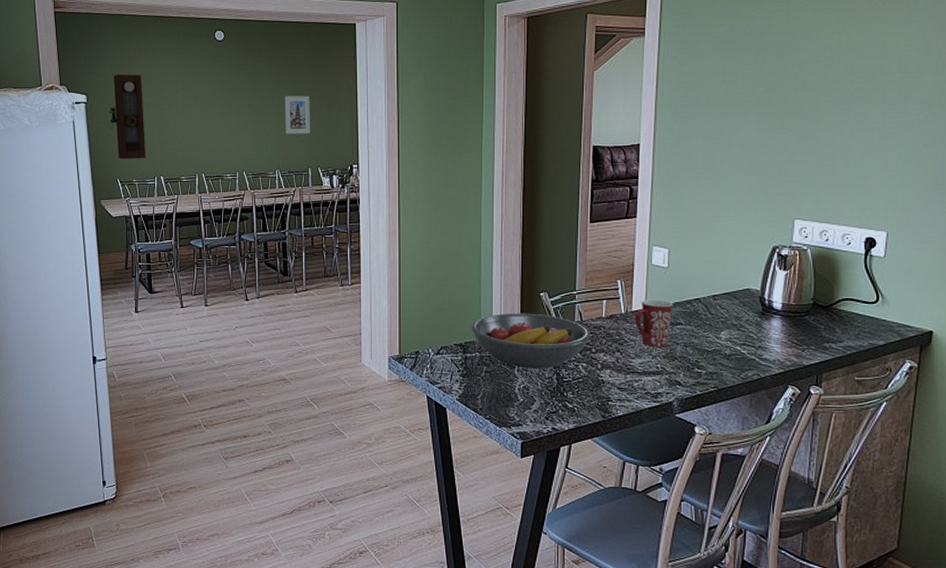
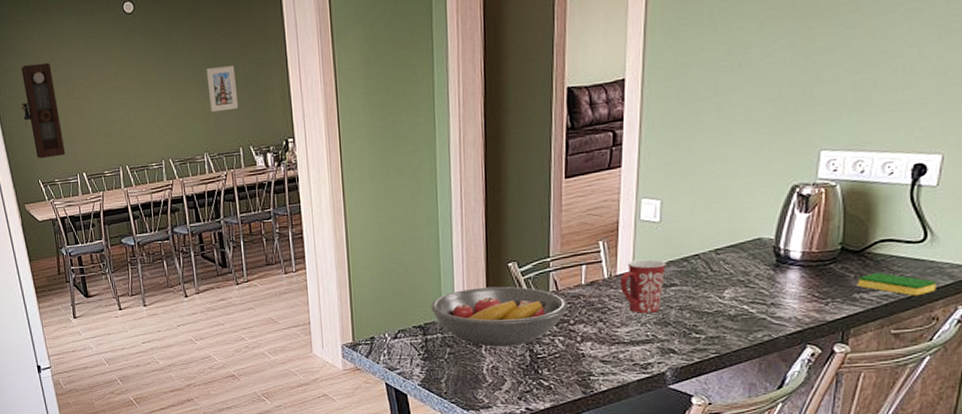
dish sponge: none [827,327,888,349] -> present [857,273,936,297]

